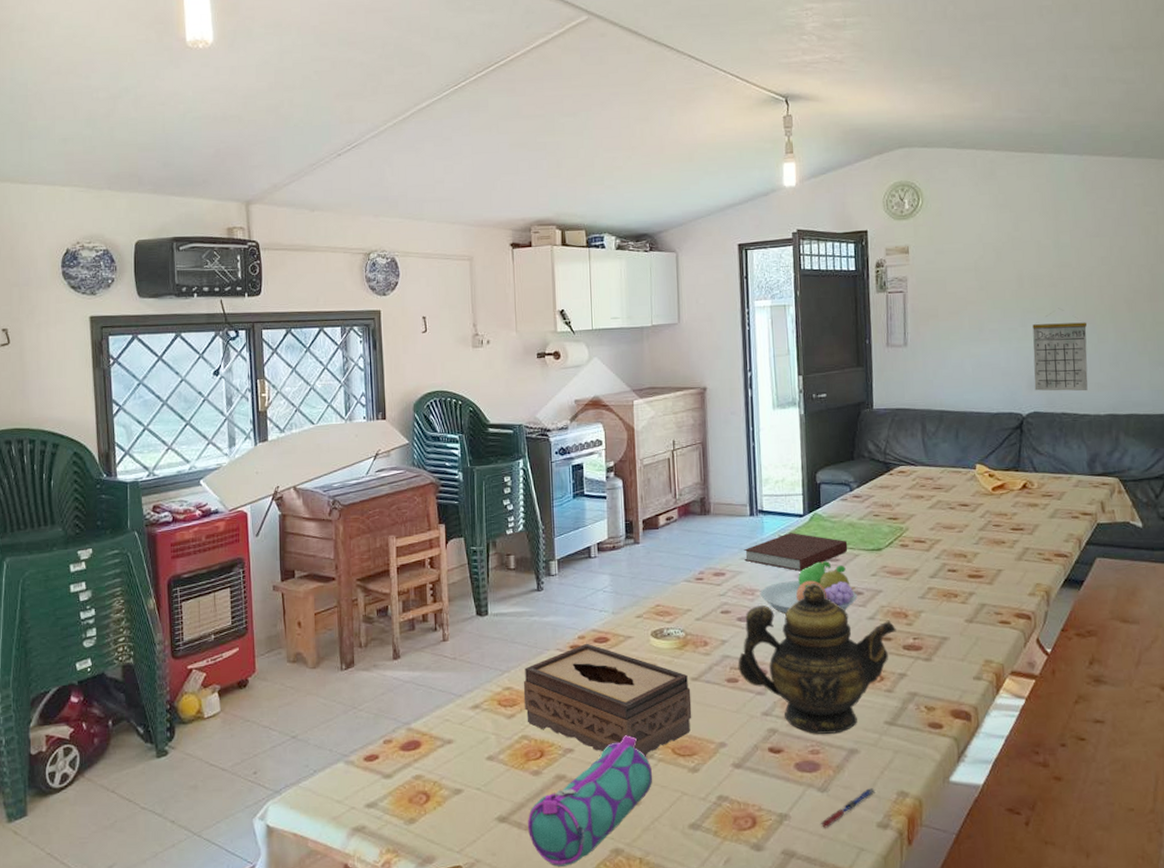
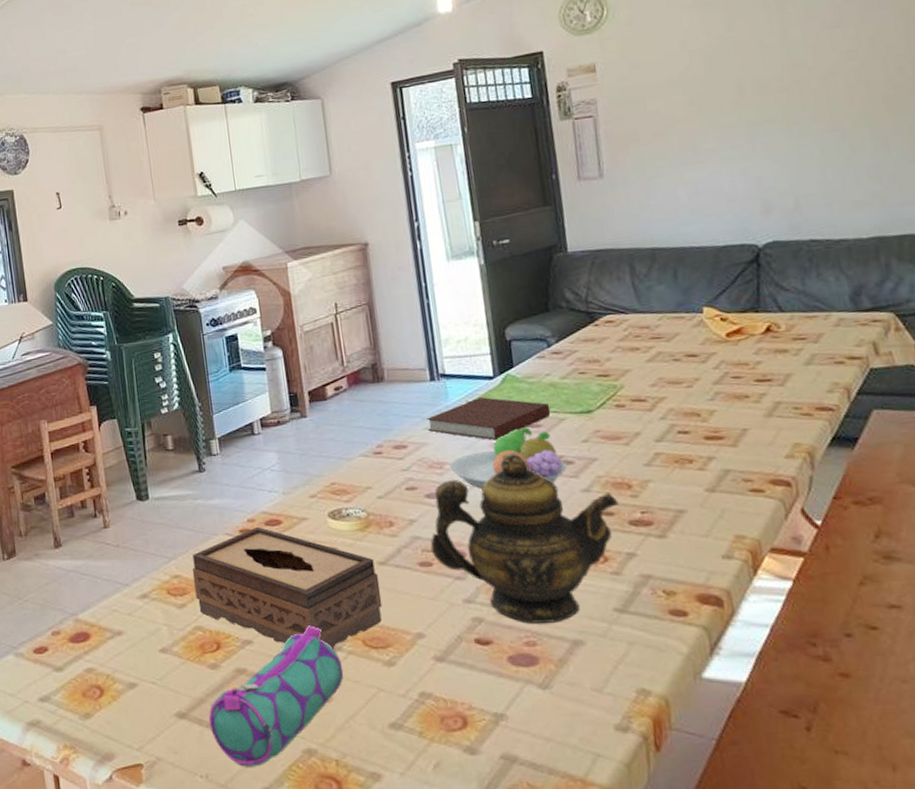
pen: present [821,788,875,828] -> none [545,685,609,730]
calendar: present [1032,308,1088,391] -> none [761,116,842,217]

